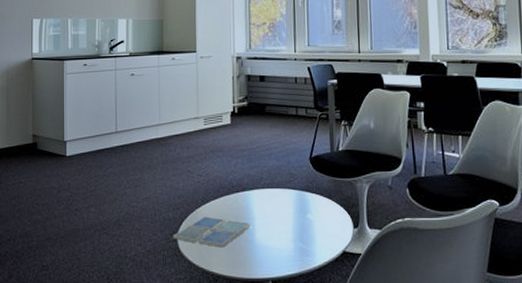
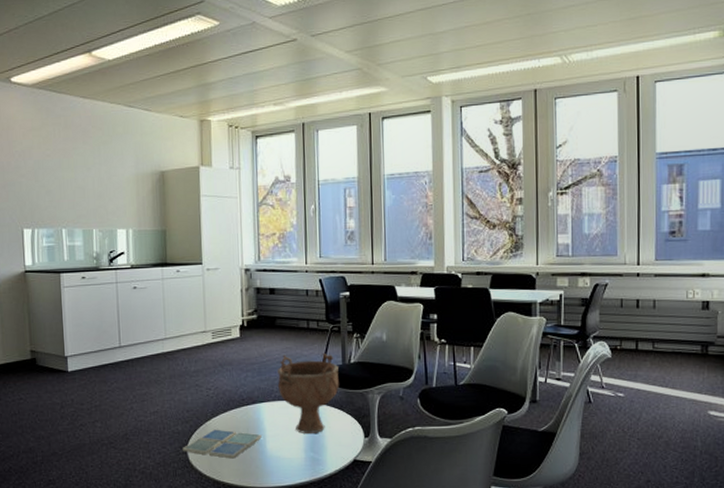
decorative bowl: none [266,140,329,224] -> present [276,352,340,435]

